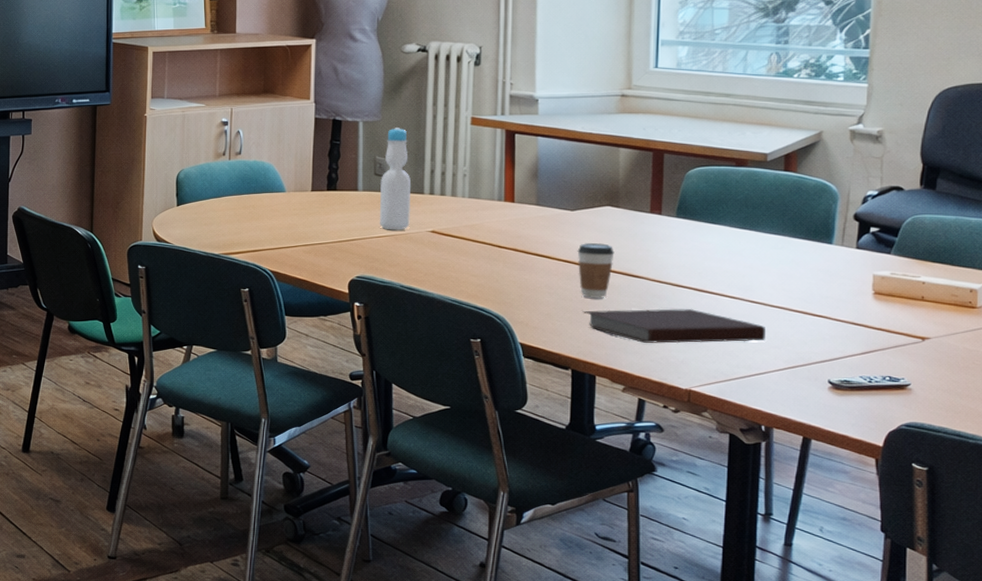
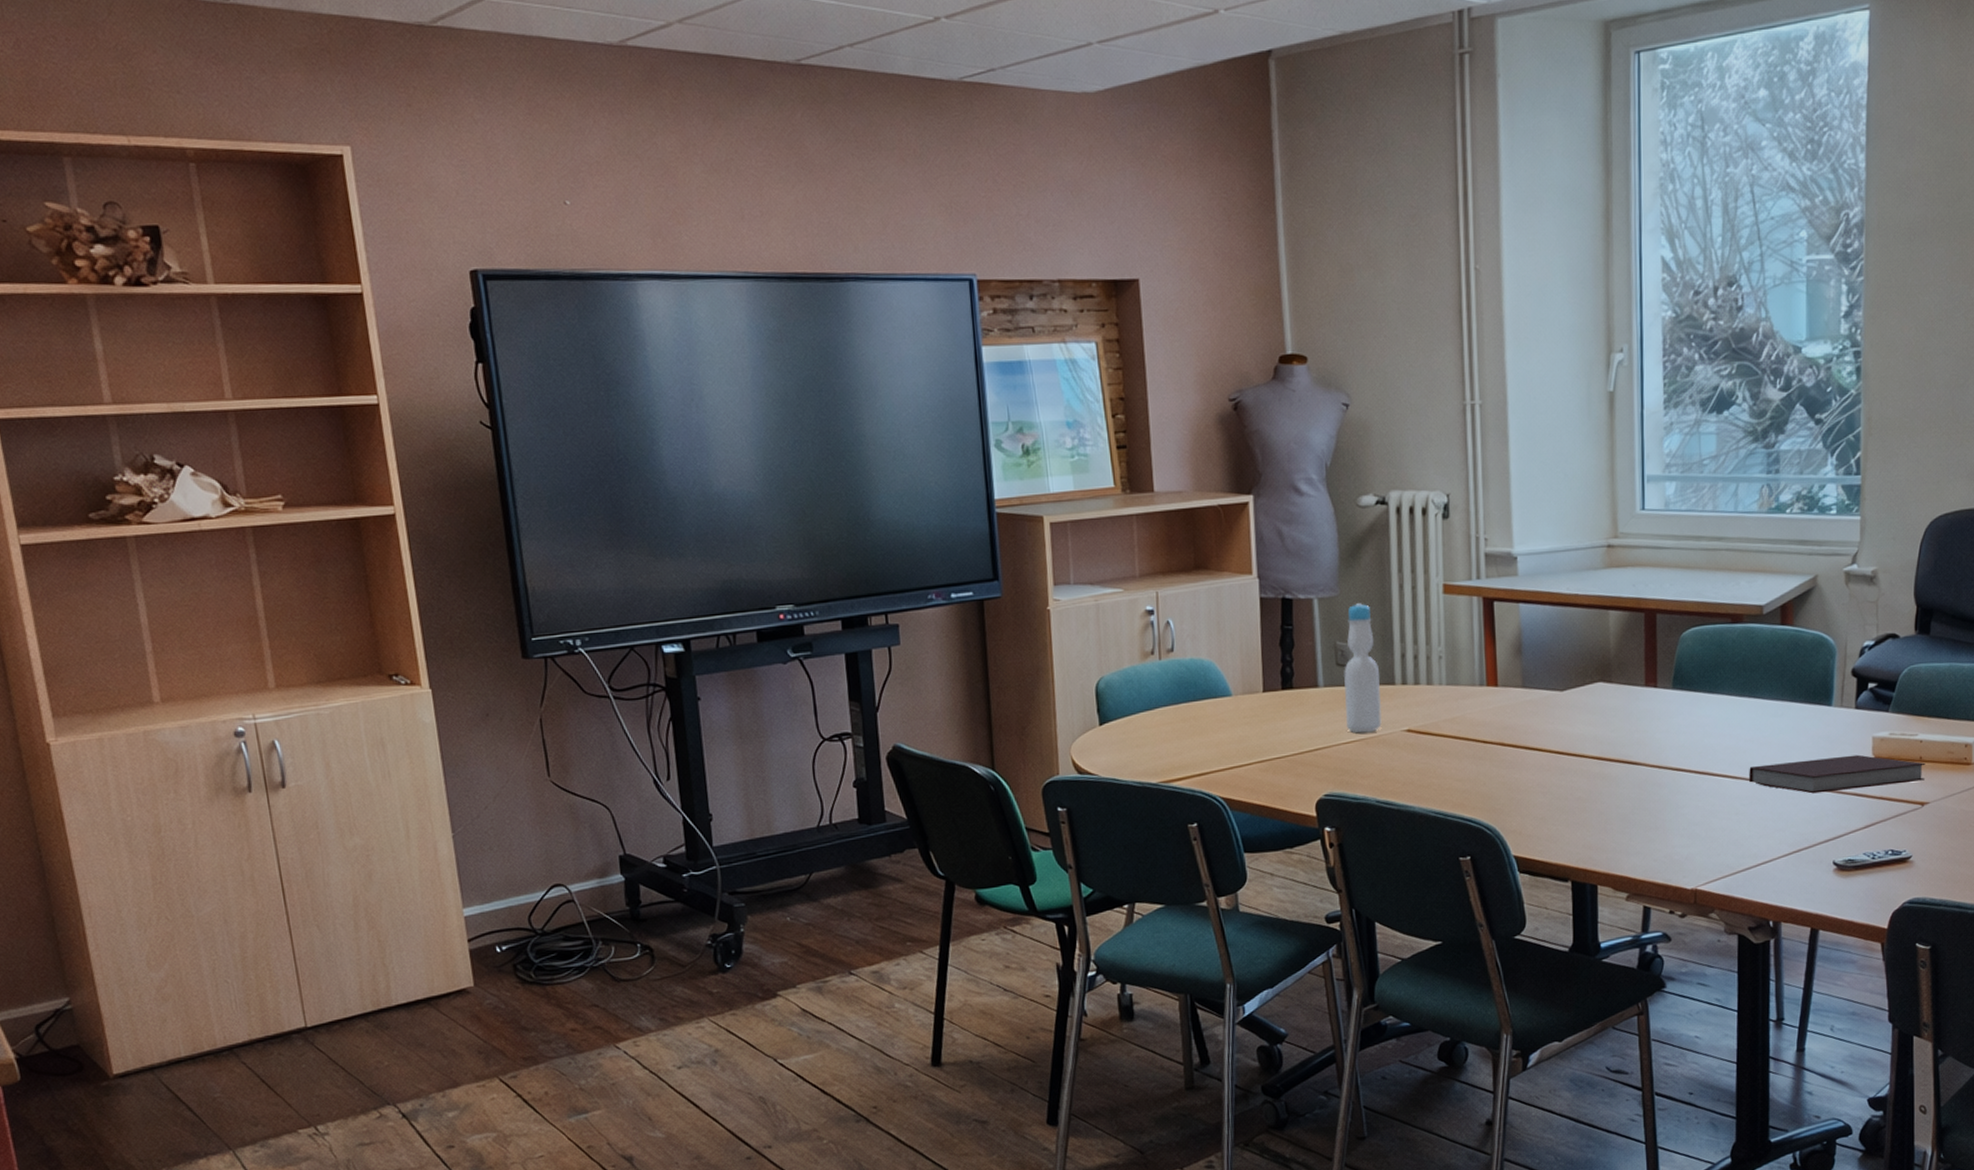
coffee cup: present [577,243,615,298] -> none [1569,727,1610,794]
notebook: present [582,308,767,343] -> none [1579,794,1770,841]
notebook: none [747,288,928,319] -> present [1749,754,1926,794]

